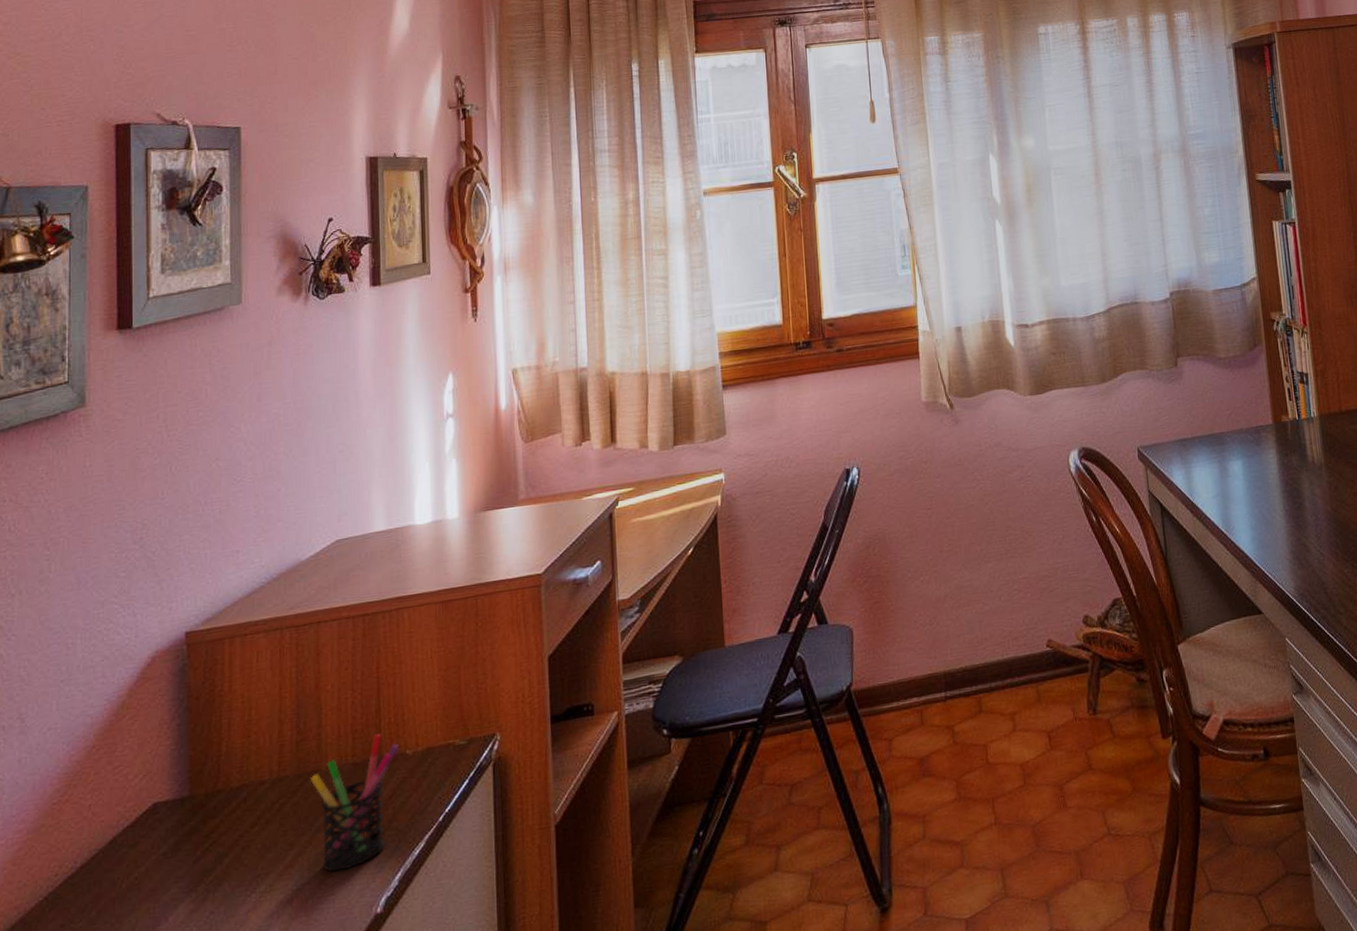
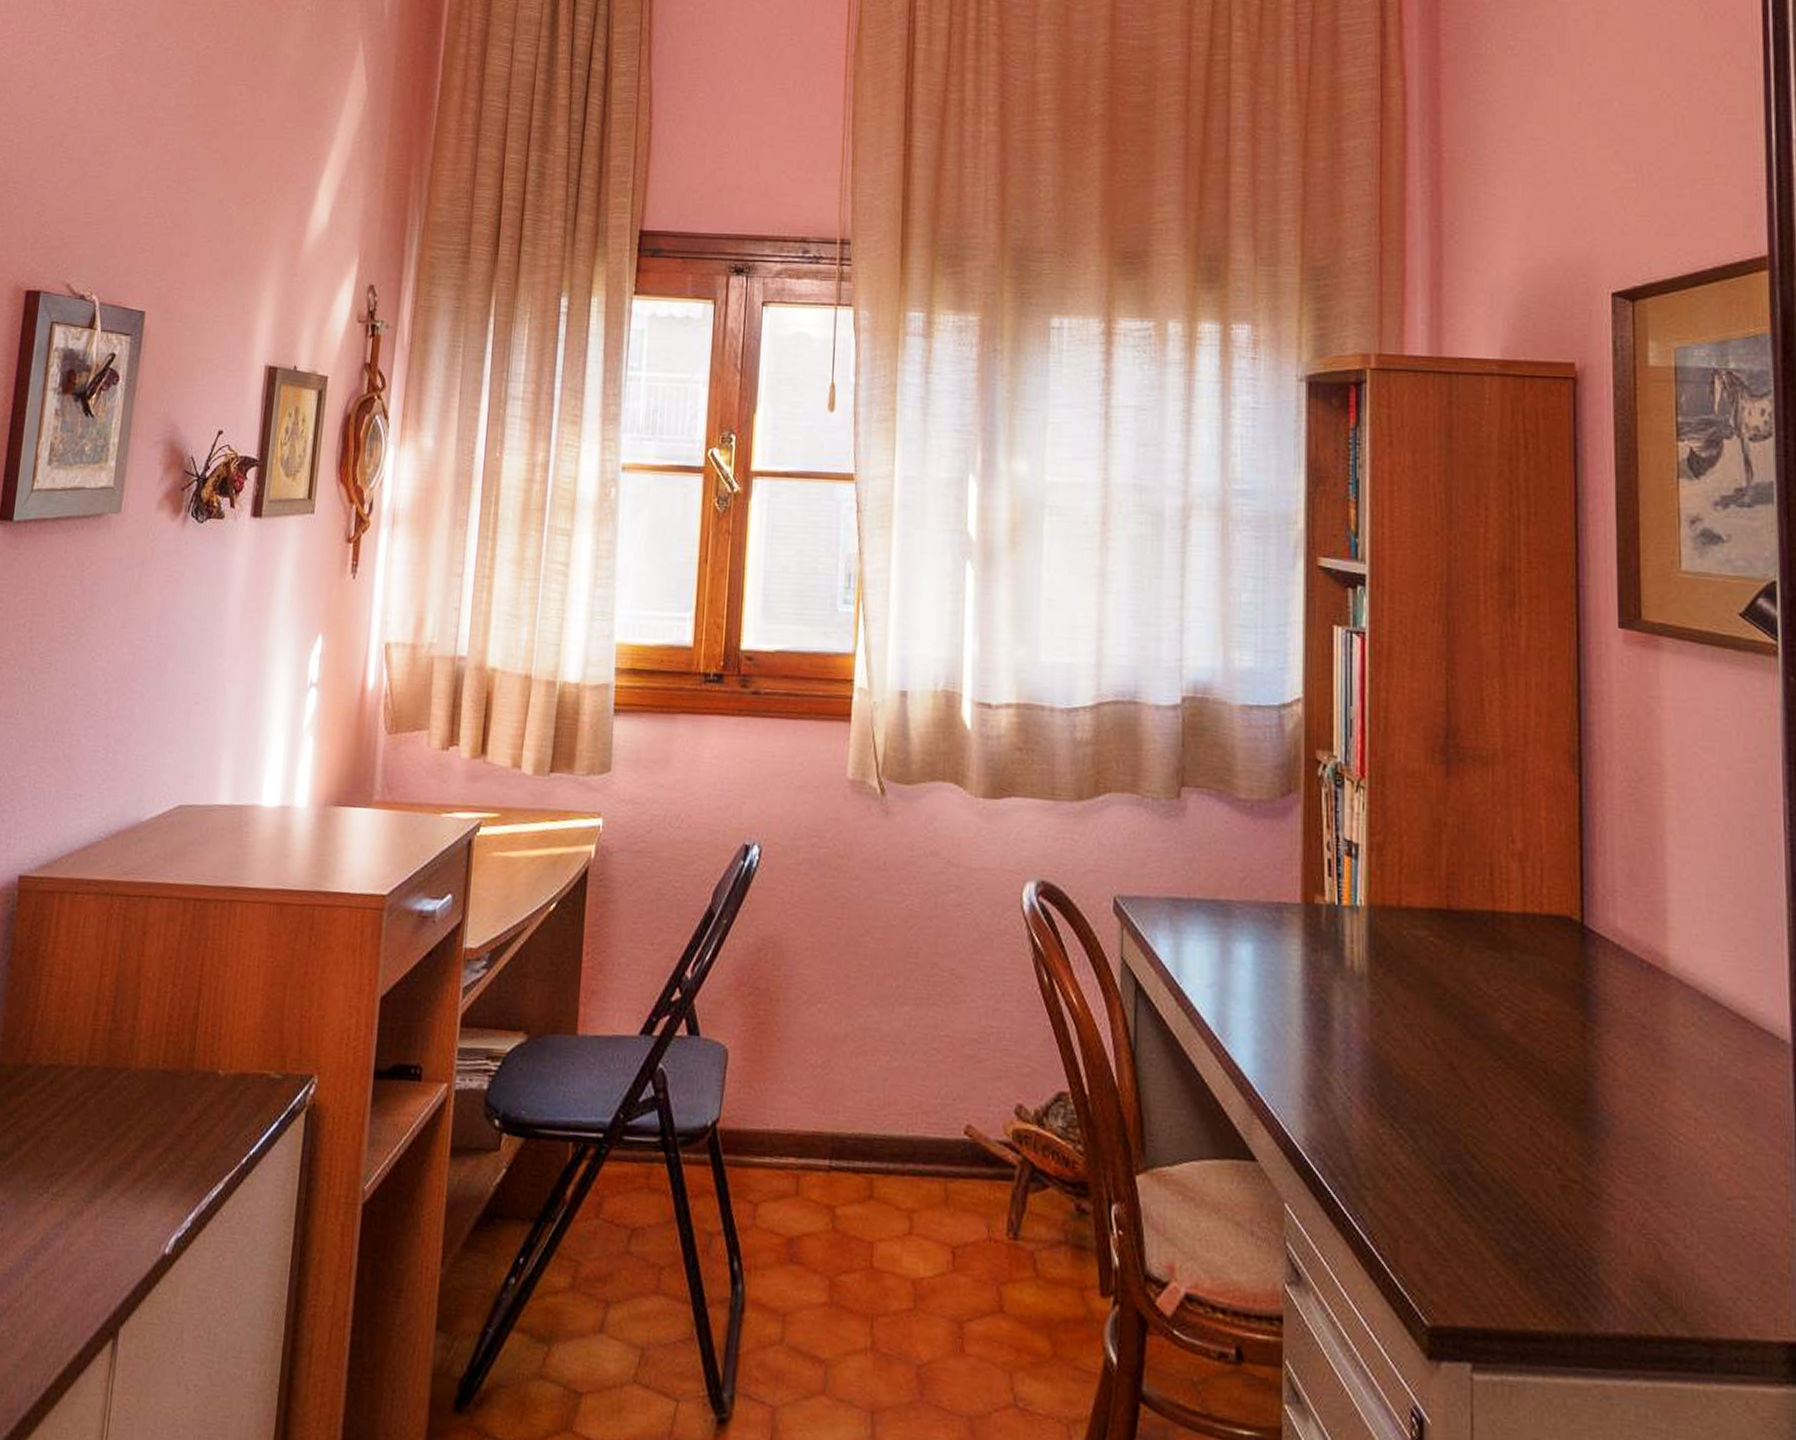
pen holder: present [310,733,399,872] -> none [117,1042,212,1194]

